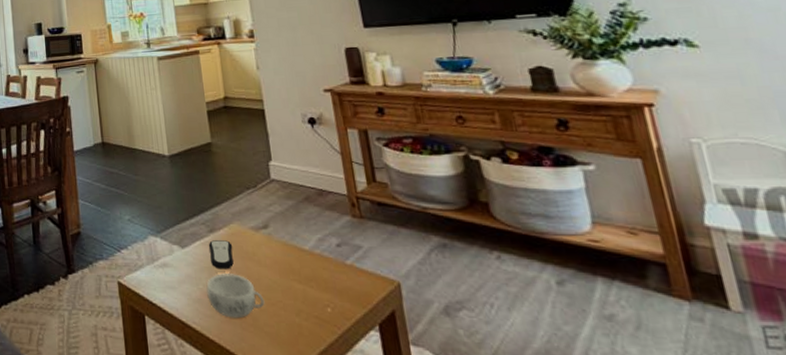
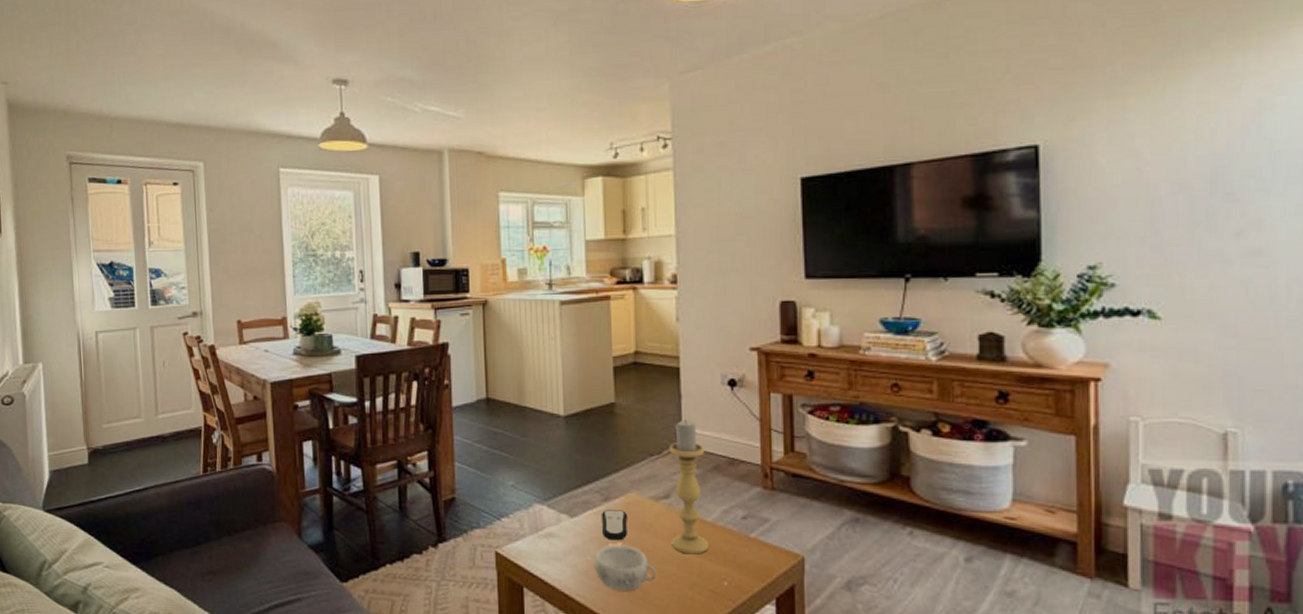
candle holder: none [263,155,309,282] -> present [669,420,709,555]

